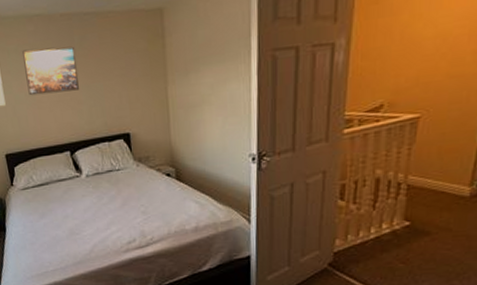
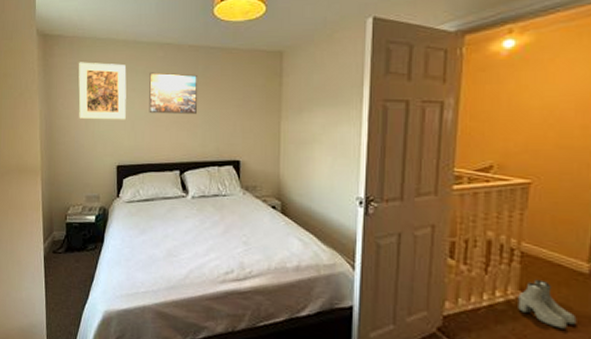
boots: none [402,207,456,249] -> present [518,279,577,329]

